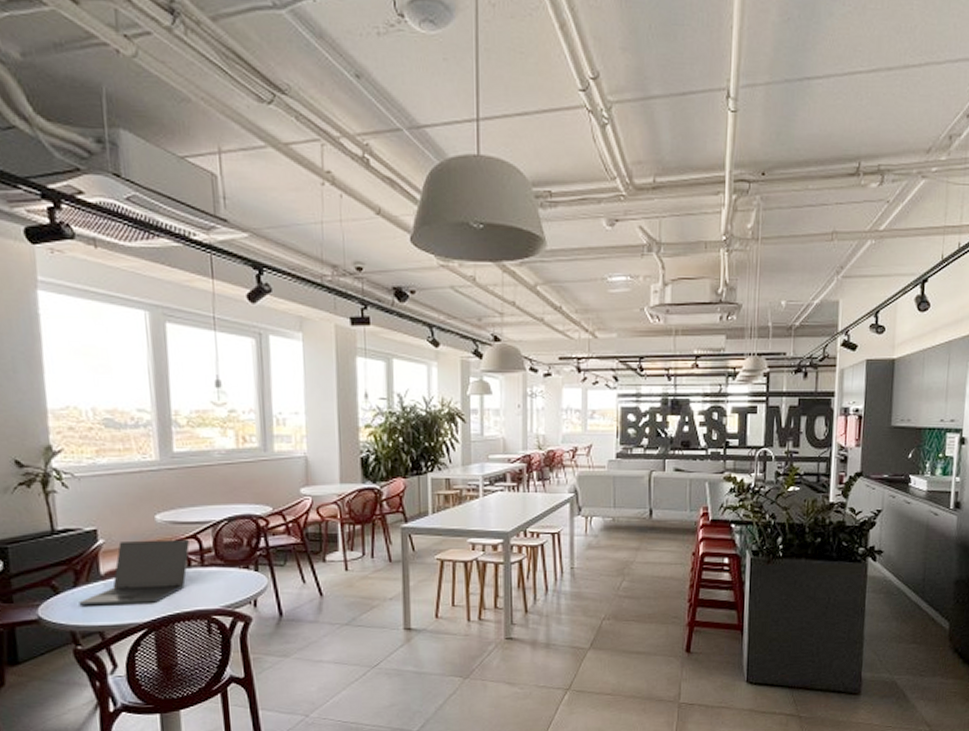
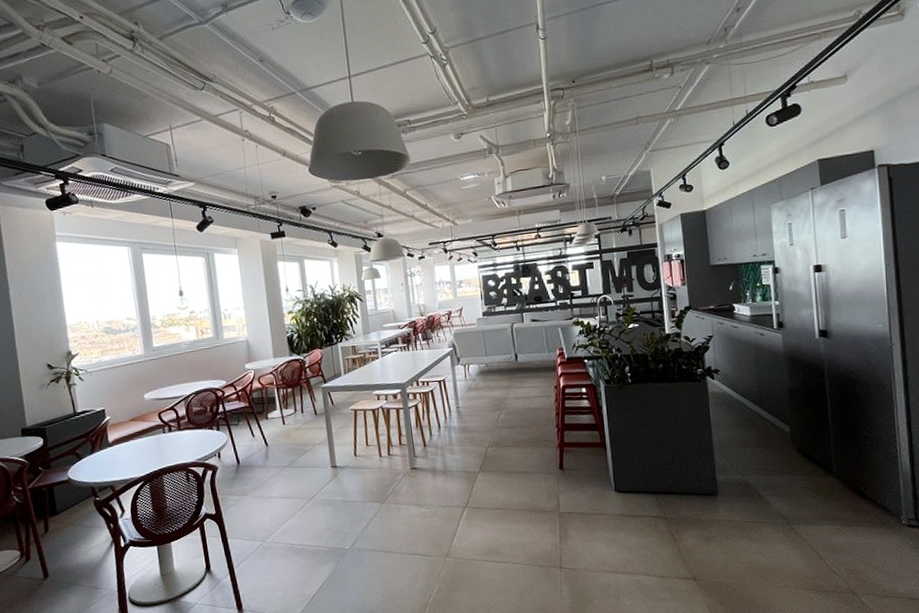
laptop: present [79,539,190,606] -> none [95,411,170,468]

